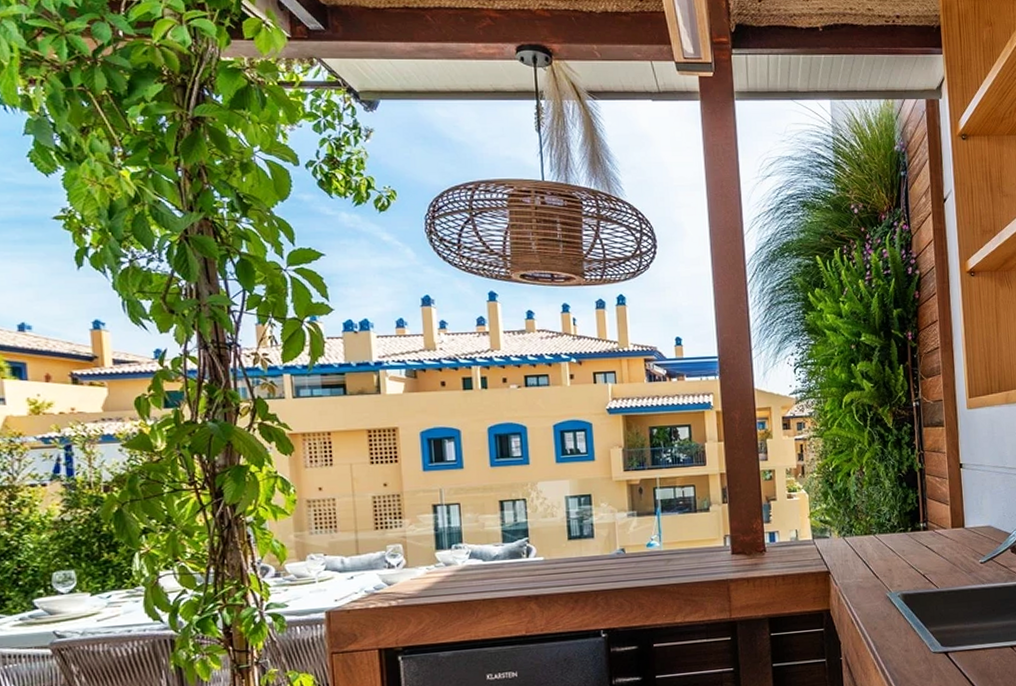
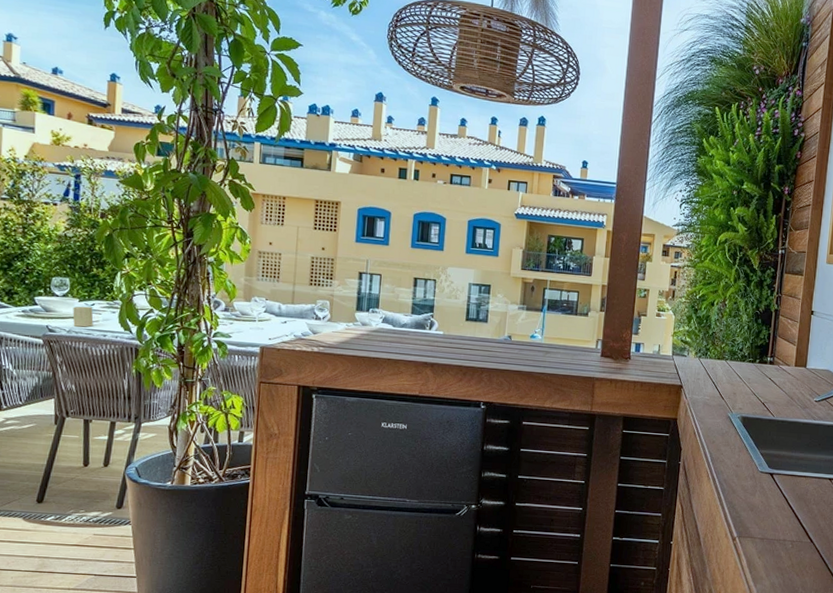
candle: none [84,599,113,627] -> present [72,306,94,328]

